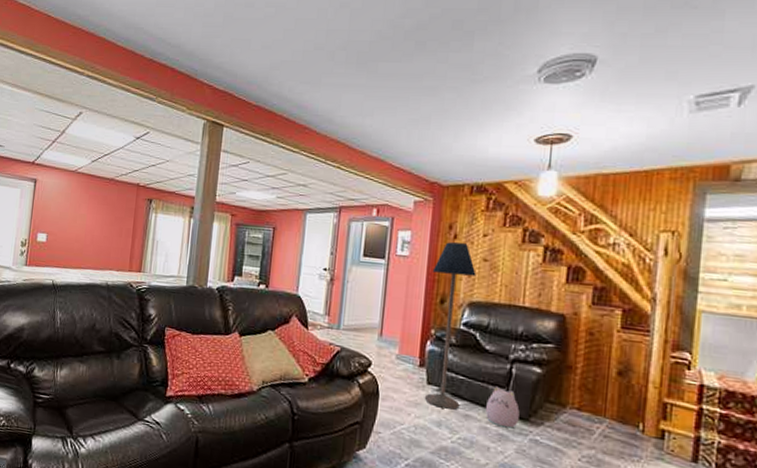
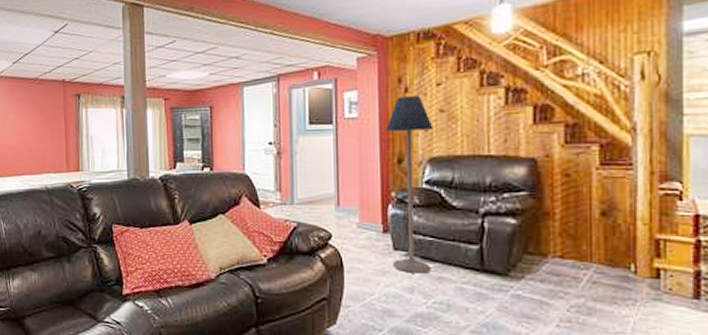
plush toy: present [486,386,520,429] -> none [460,243,497,286]

